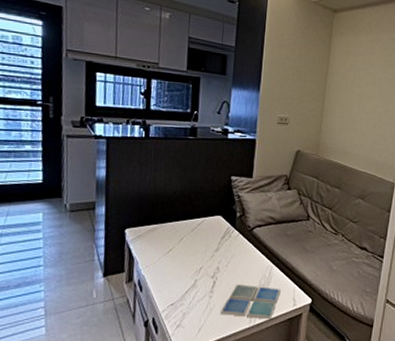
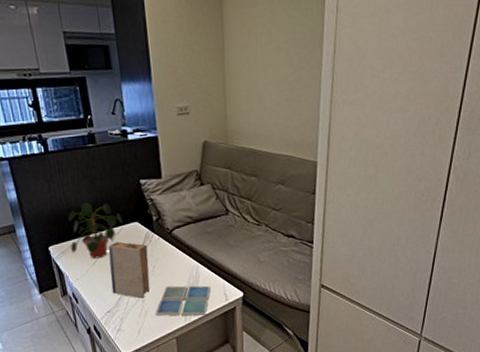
potted plant: none [148,190,207,248] -> present [68,203,123,259]
book: none [180,233,226,294] -> present [108,241,150,299]

